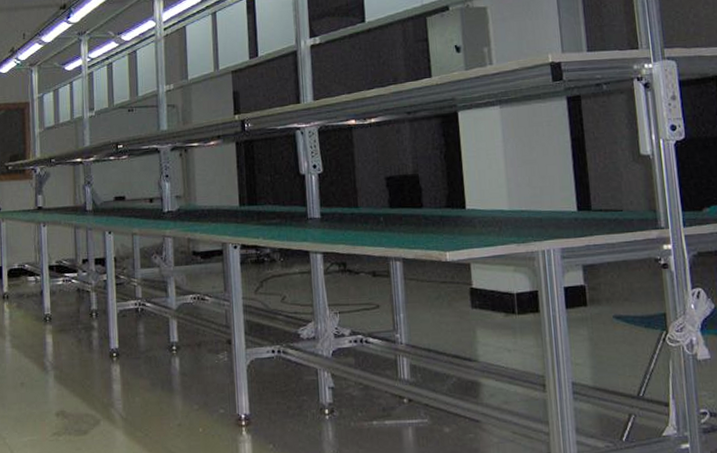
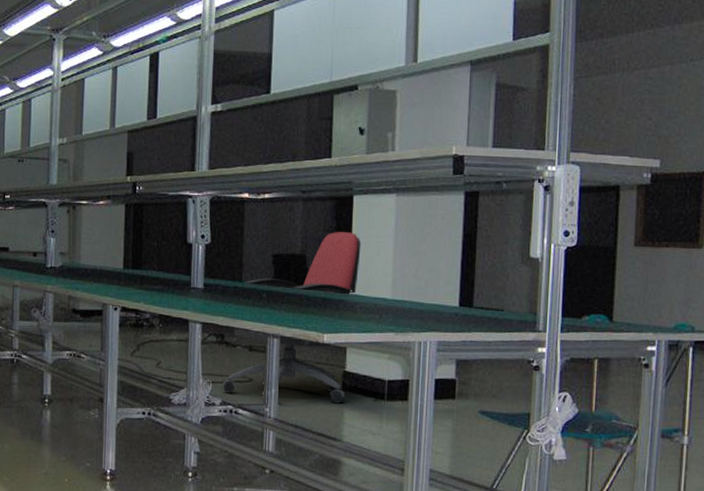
office chair: none [350,148,476,323] -> present [222,232,361,404]

